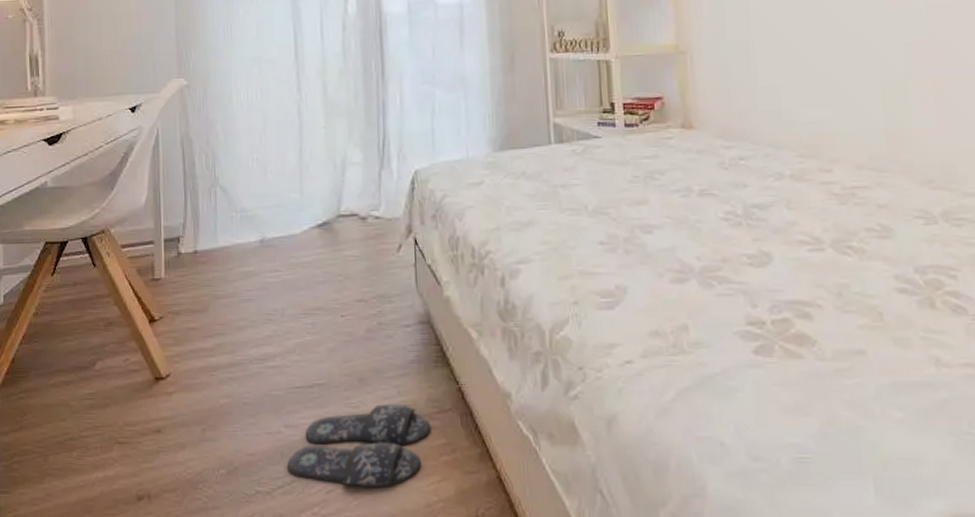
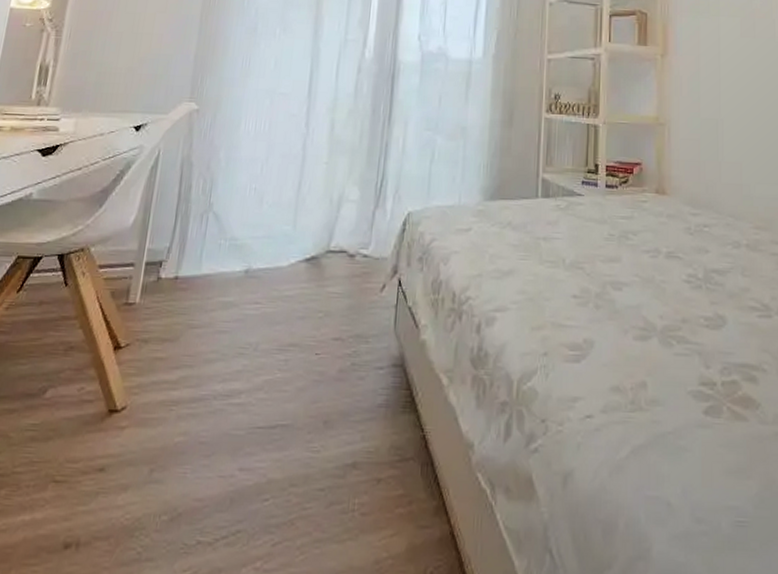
slippers: present [287,404,431,489] -> none [235,449,390,542]

